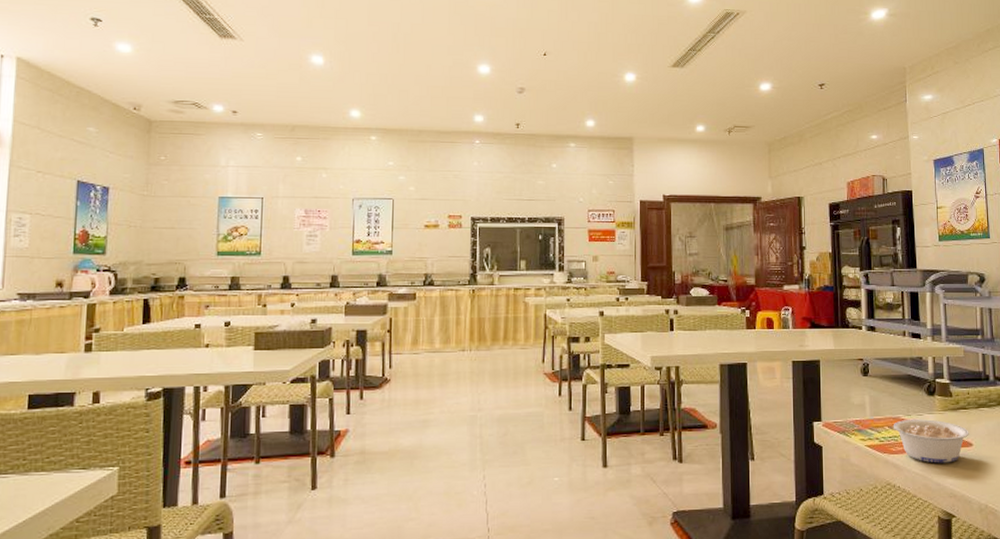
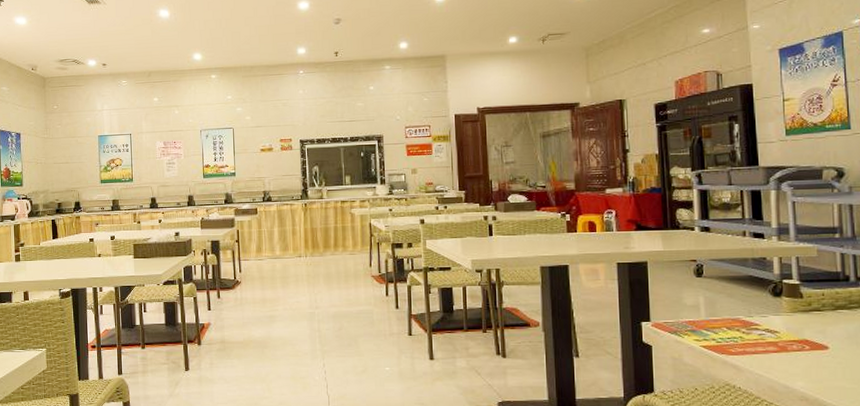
legume: present [890,419,969,463] -> none [729,321,824,366]

